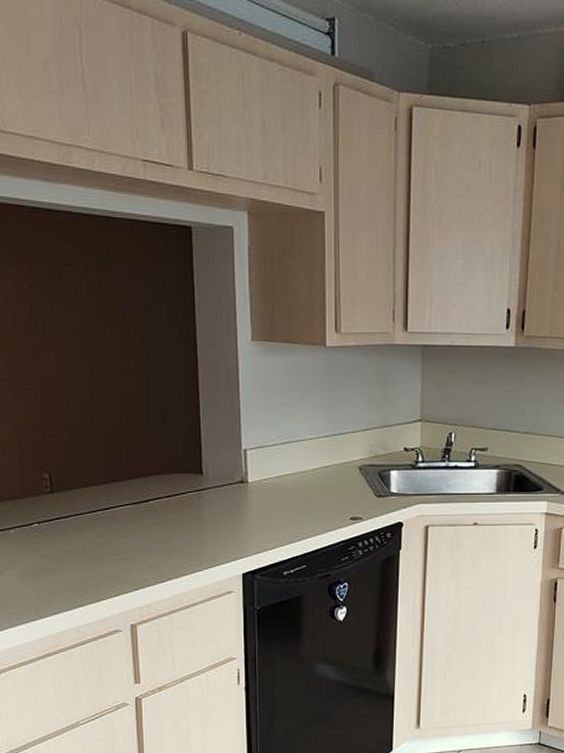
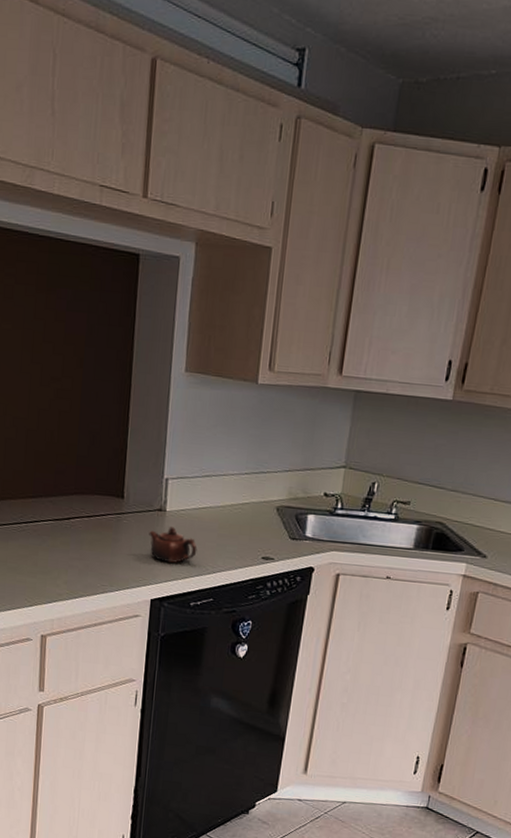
teapot: none [233,498,284,534] -> present [149,527,197,563]

